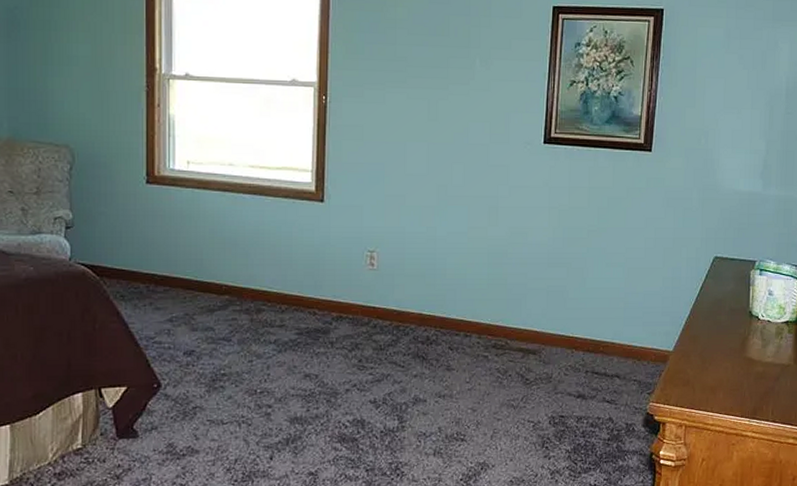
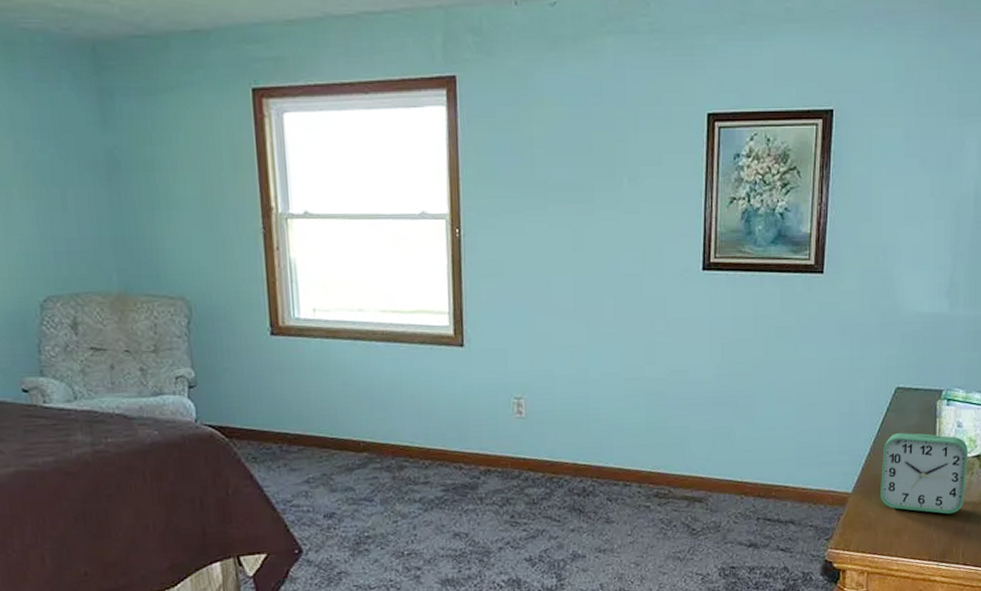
alarm clock: none [698,297,778,375] -> present [880,432,968,515]

